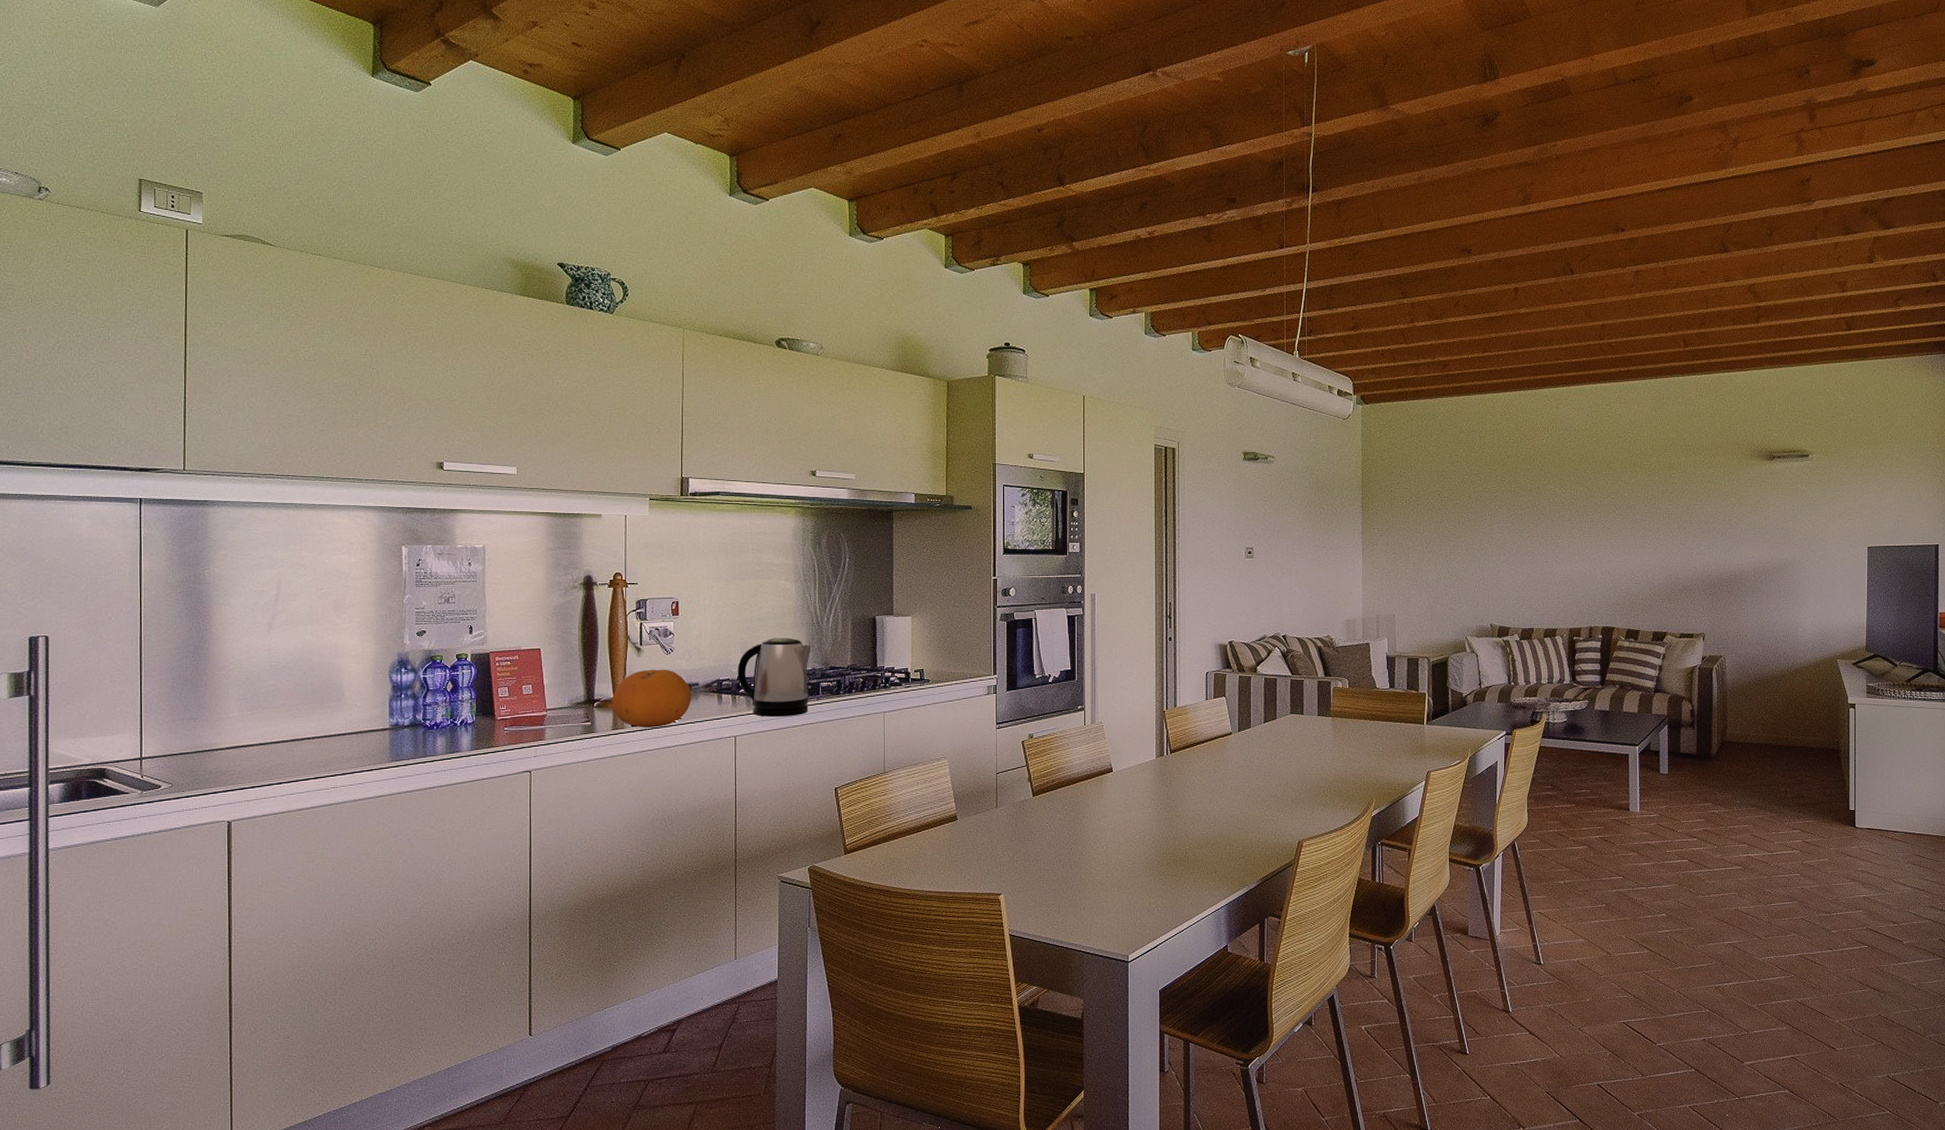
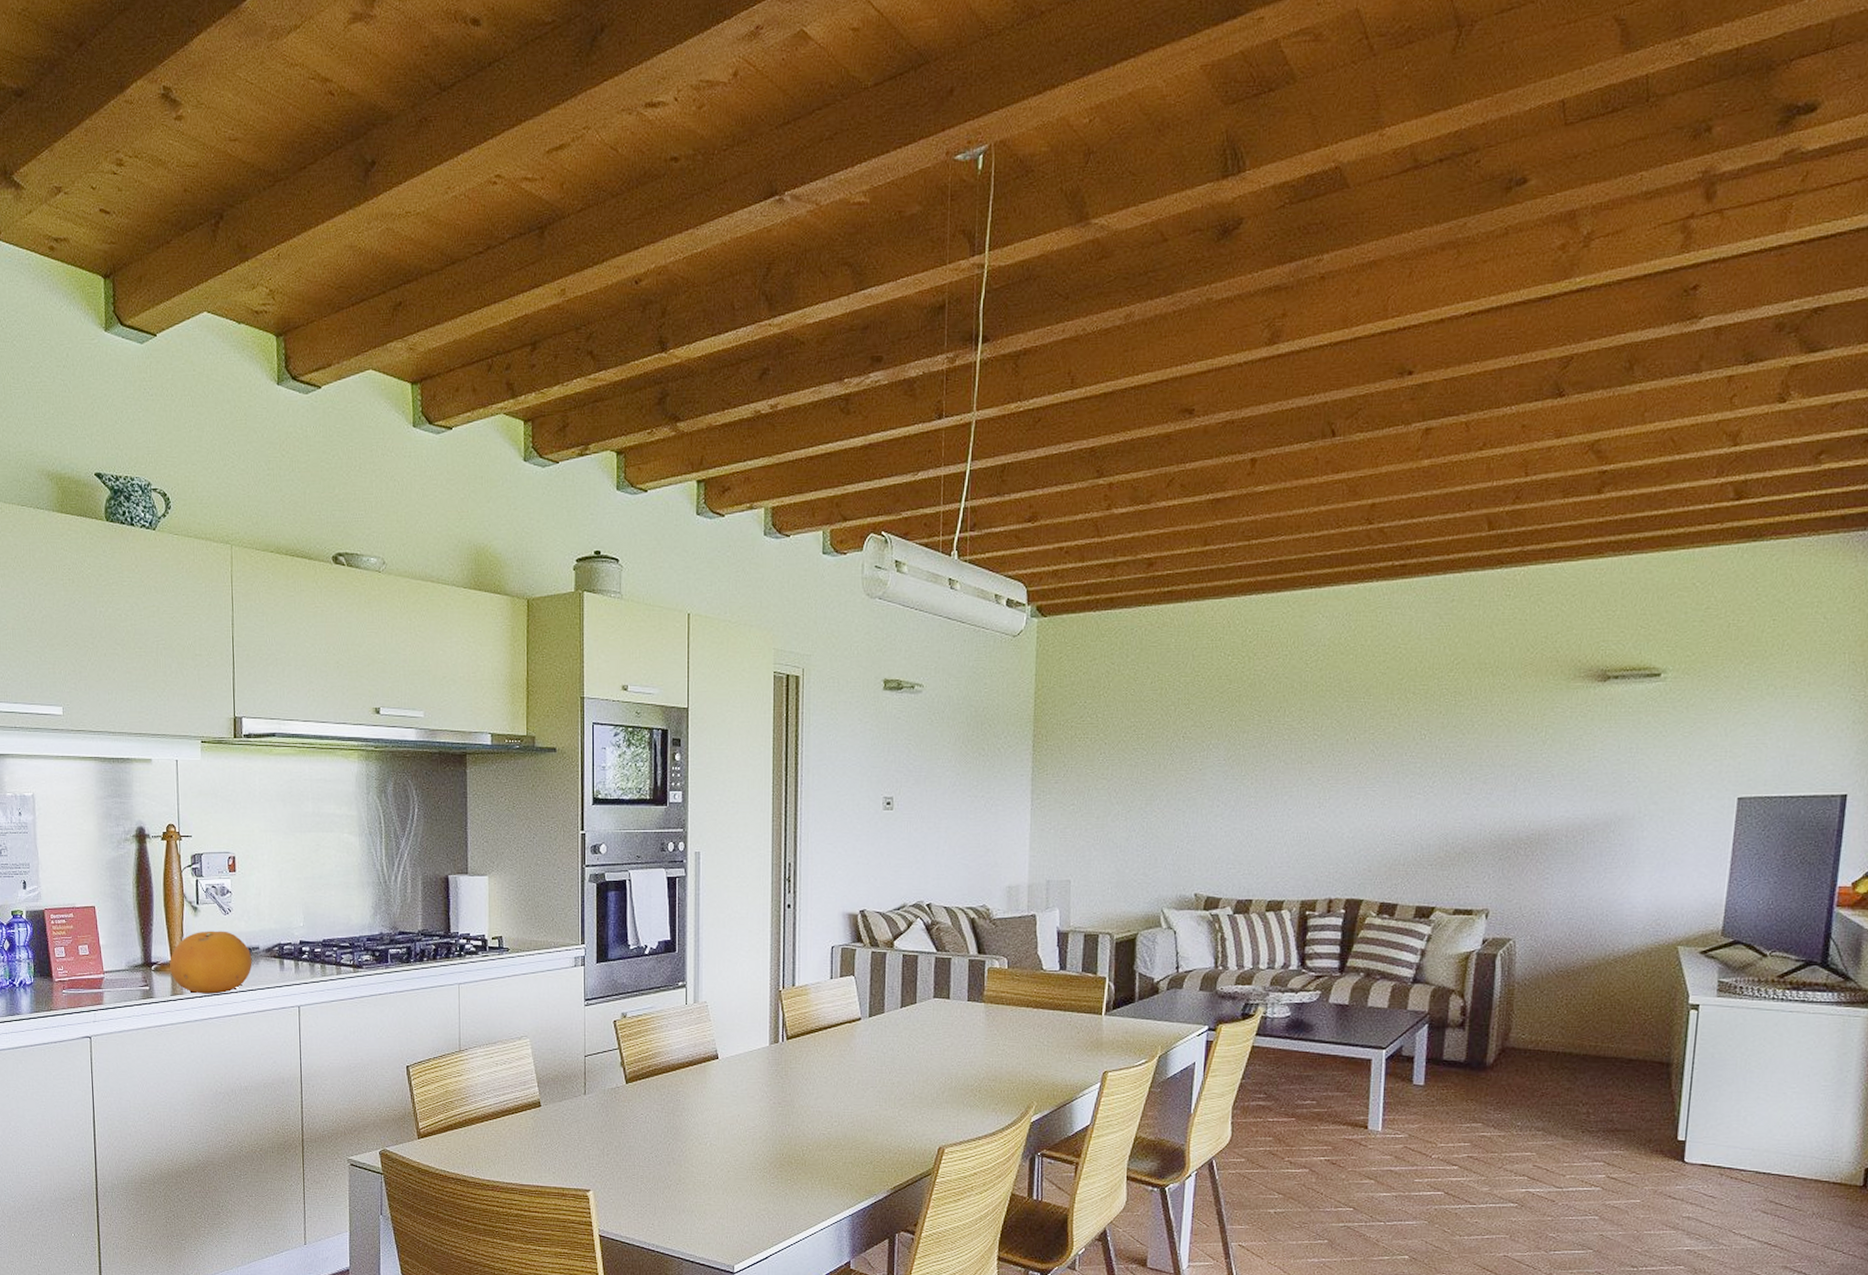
kettle: present [737,638,811,718] -> none [299,898,378,987]

